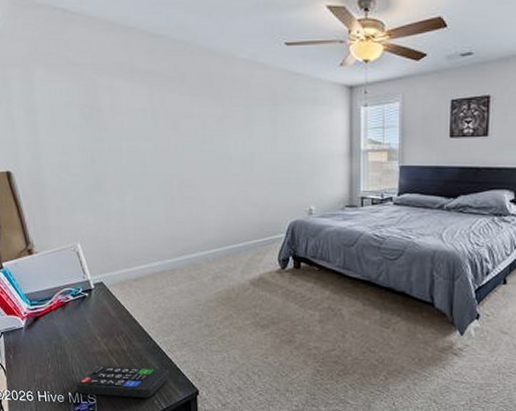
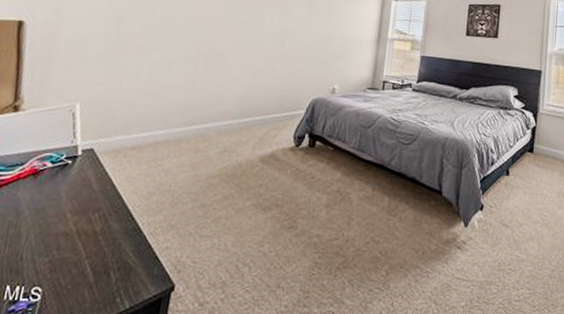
remote control: present [76,366,170,398] -> none [18,251,145,294]

